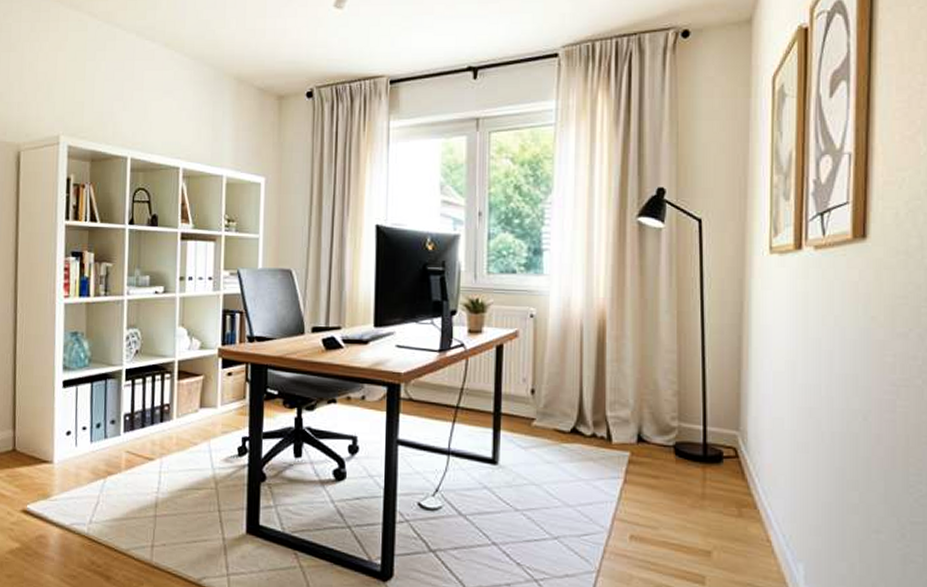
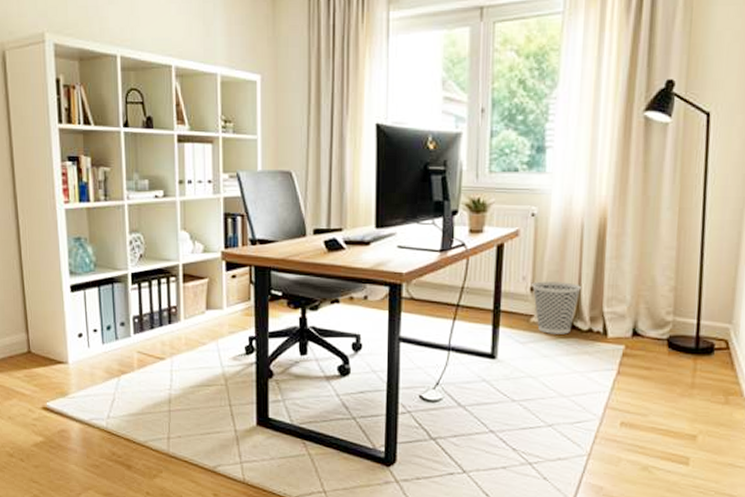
wastebasket: none [533,383,583,439] -> present [532,281,581,334]

